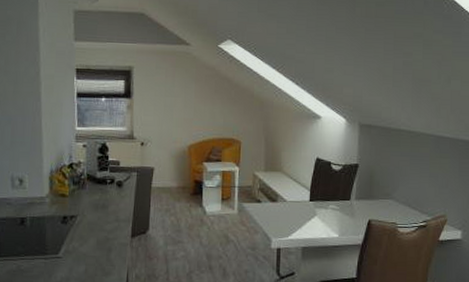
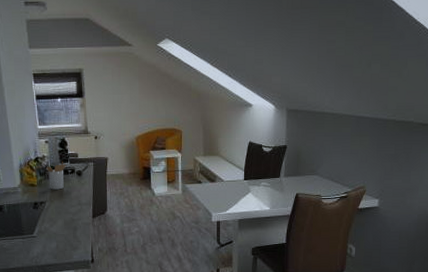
utensil holder: none [81,168,105,202] -> present [46,161,66,190]

